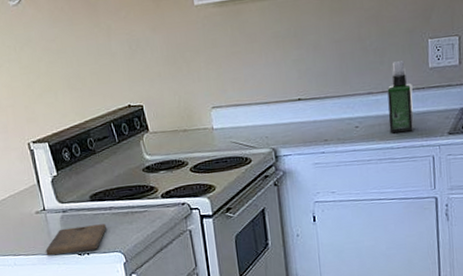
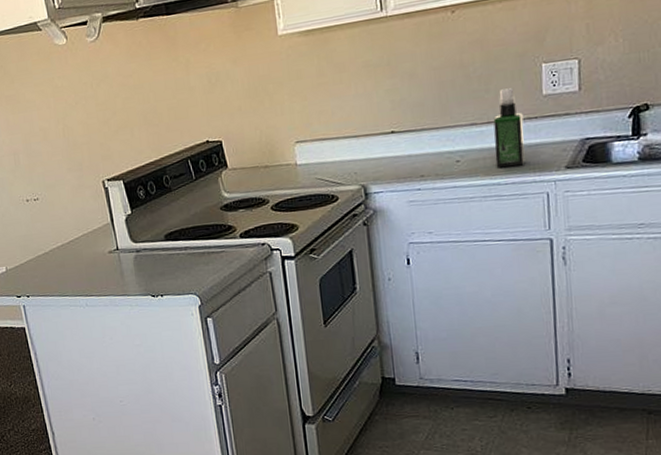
cutting board: present [45,224,106,256] -> none [118,264,181,297]

